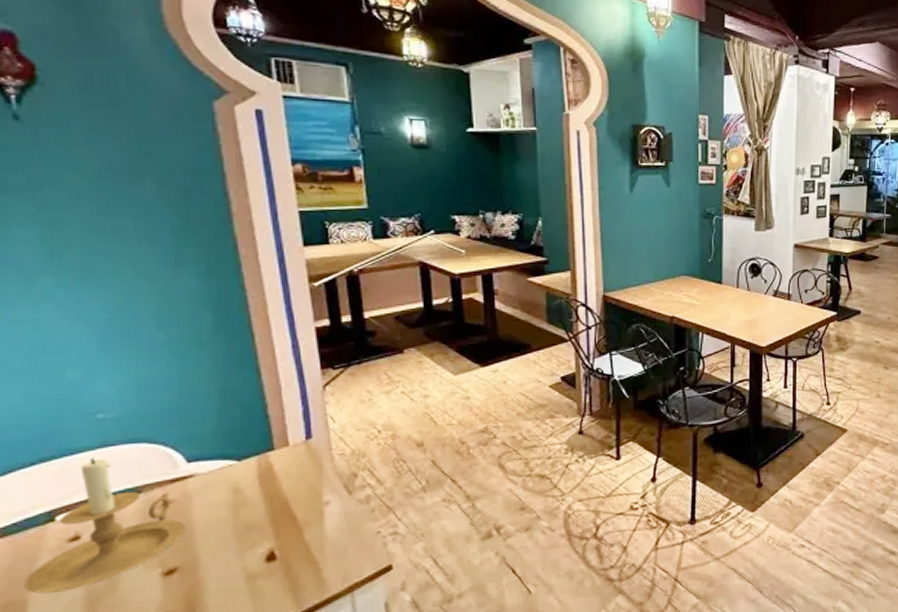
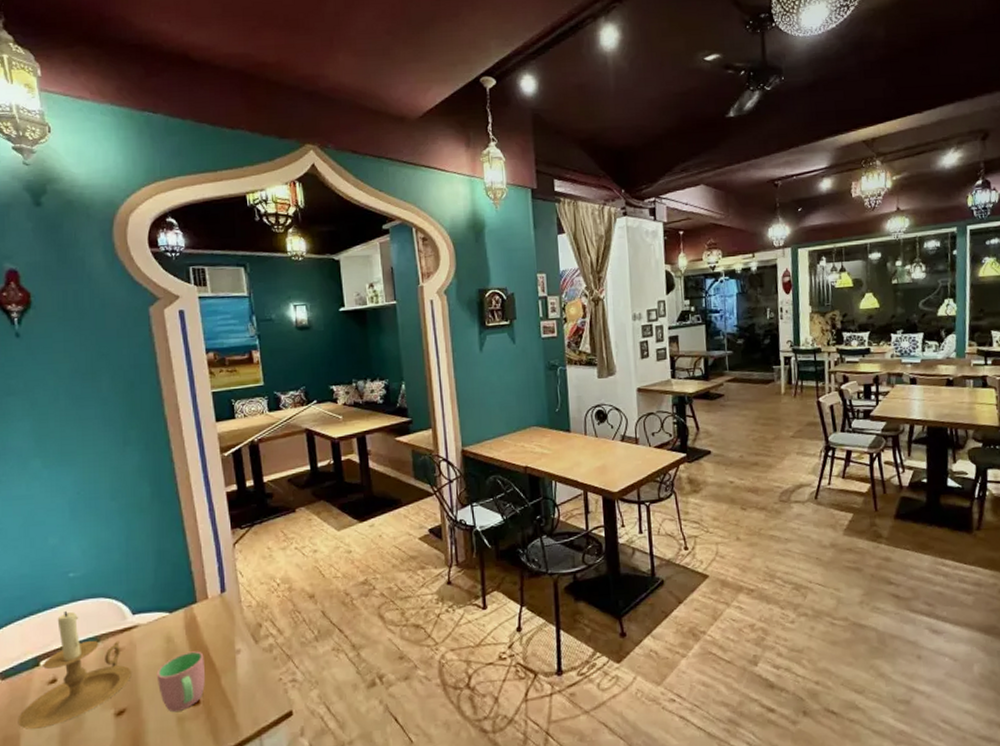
cup: none [219,503,285,569] -> present [156,651,206,712]

